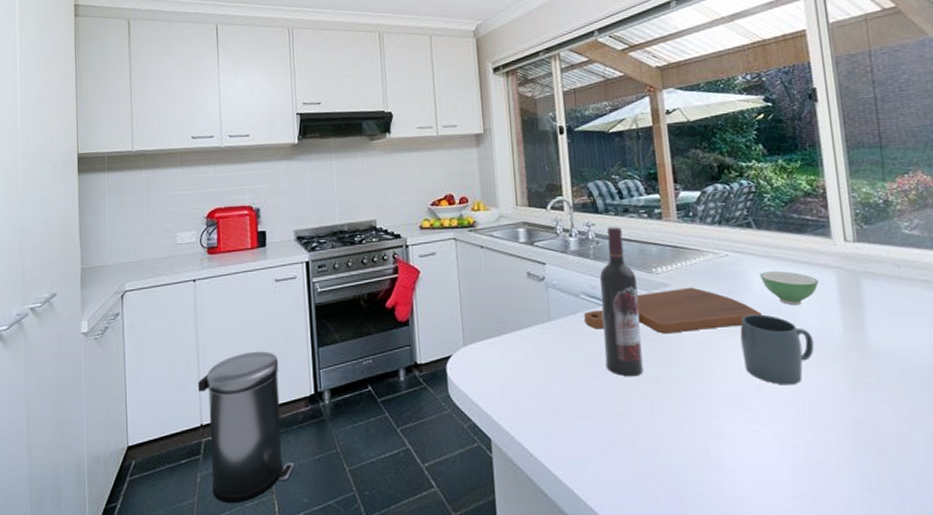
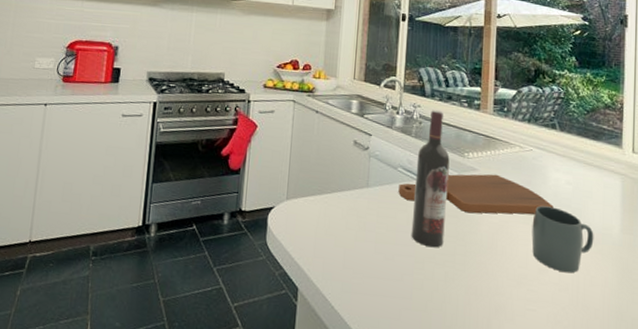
pedal bin: present [198,351,296,504] -> none [30,178,114,319]
bowl: present [759,271,819,306] -> none [556,170,606,203]

